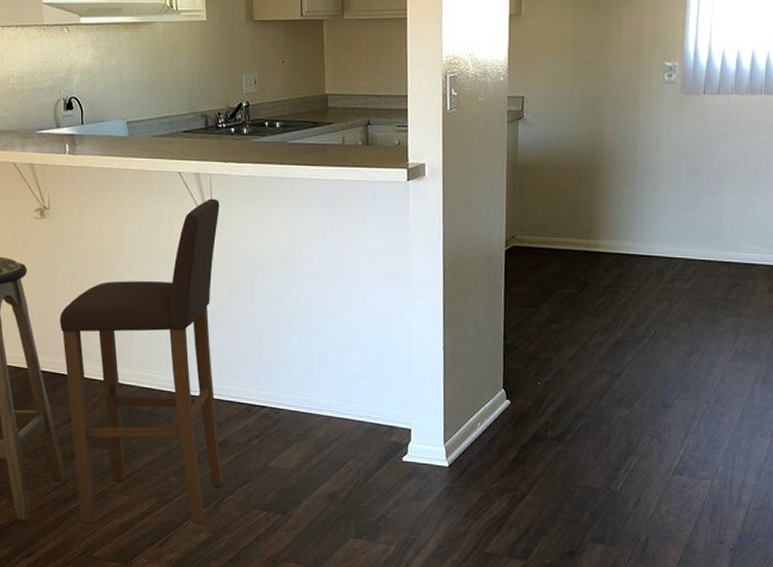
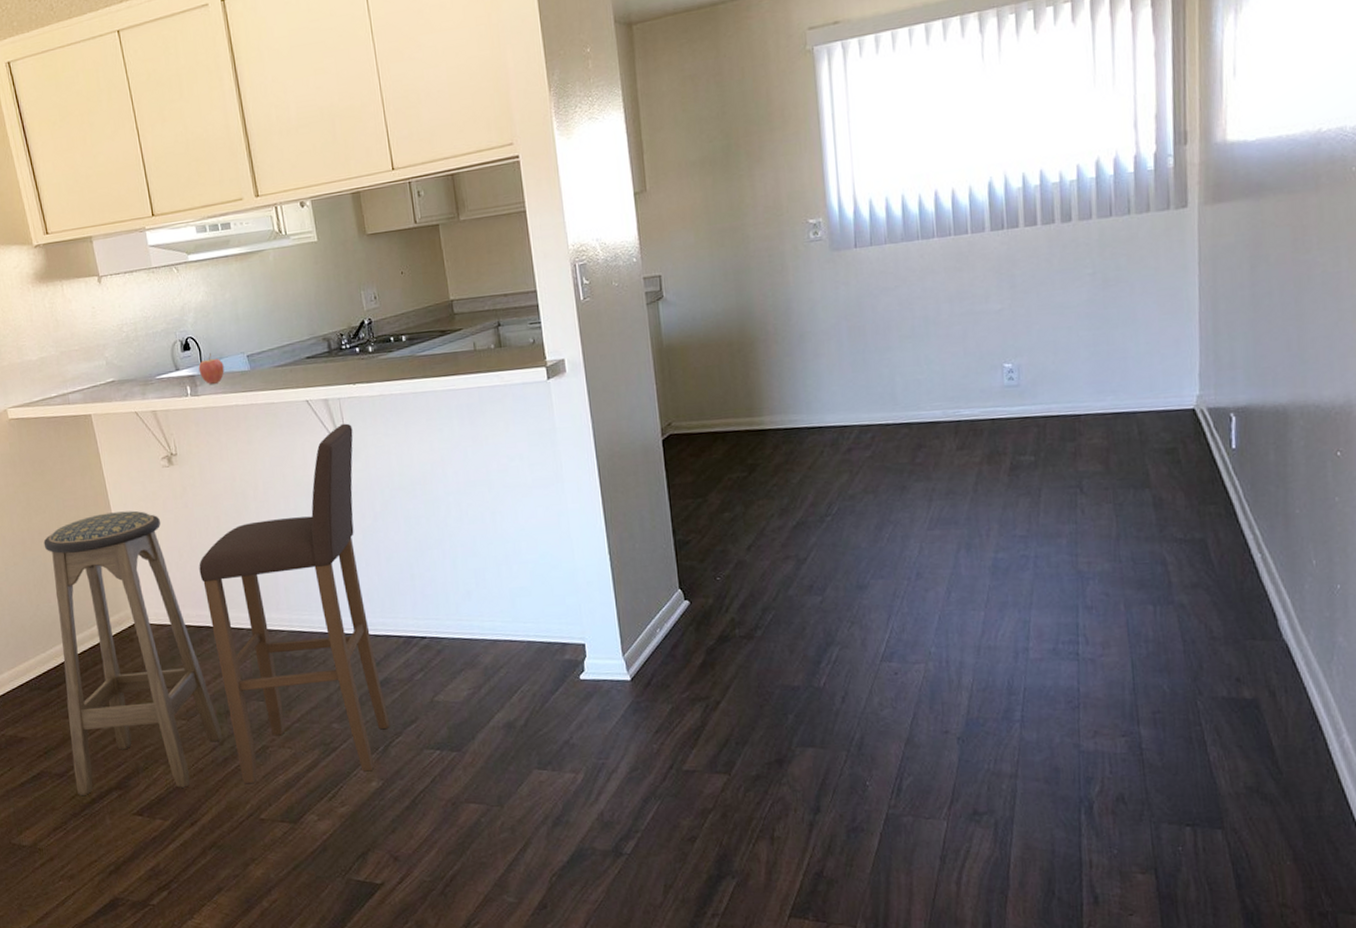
fruit: none [79,115,104,146] -> present [198,353,225,385]

